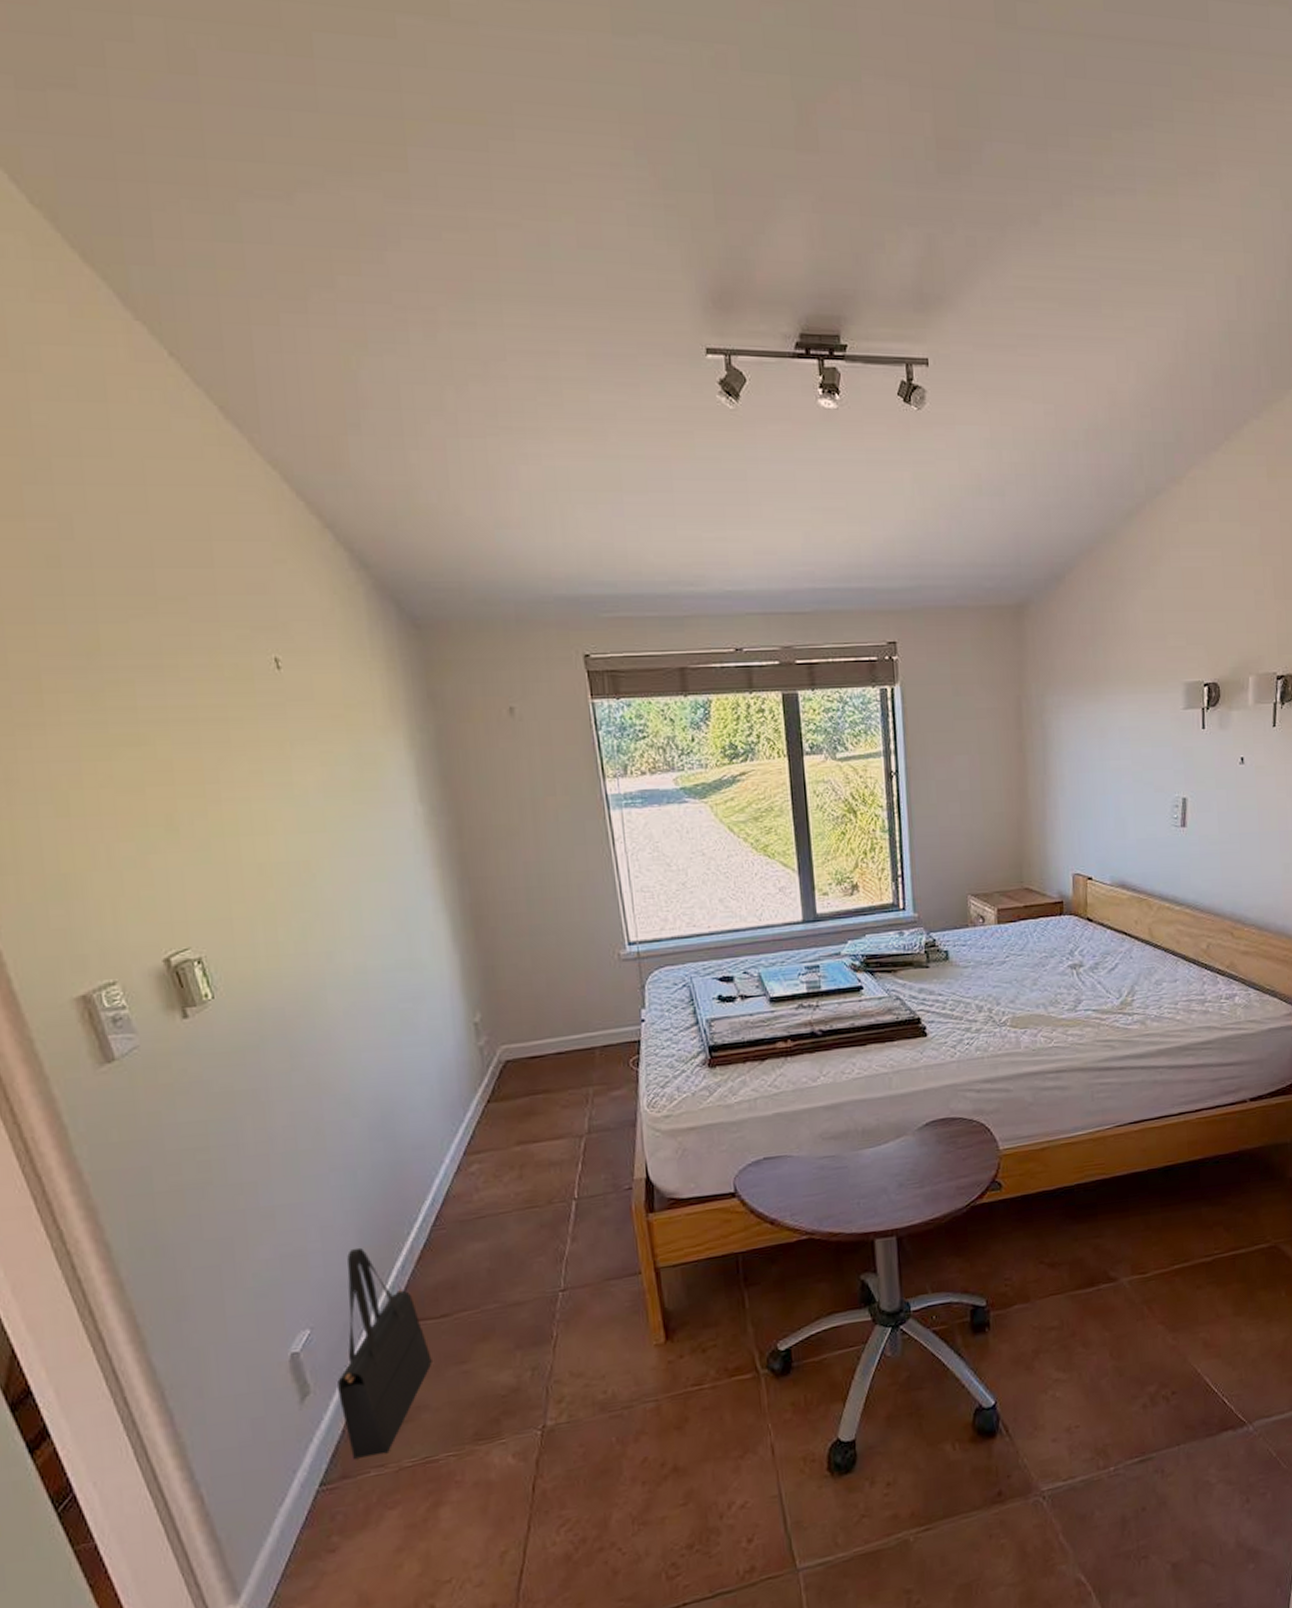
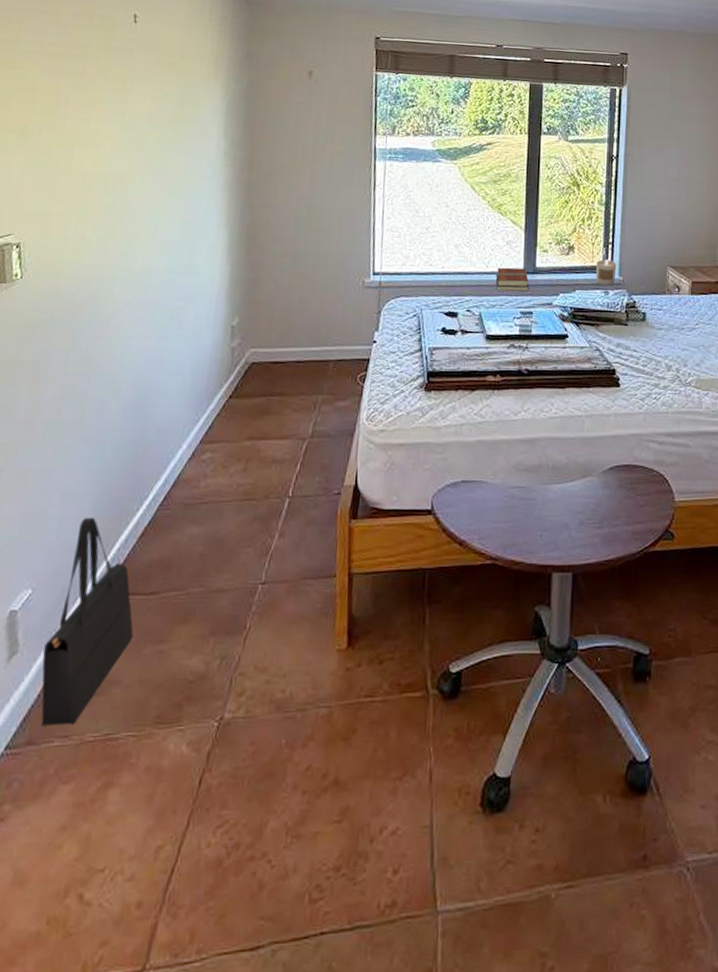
books: none [771,916,813,947] -> present [495,267,530,292]
candle: none [886,895,910,926] -> present [596,259,617,286]

